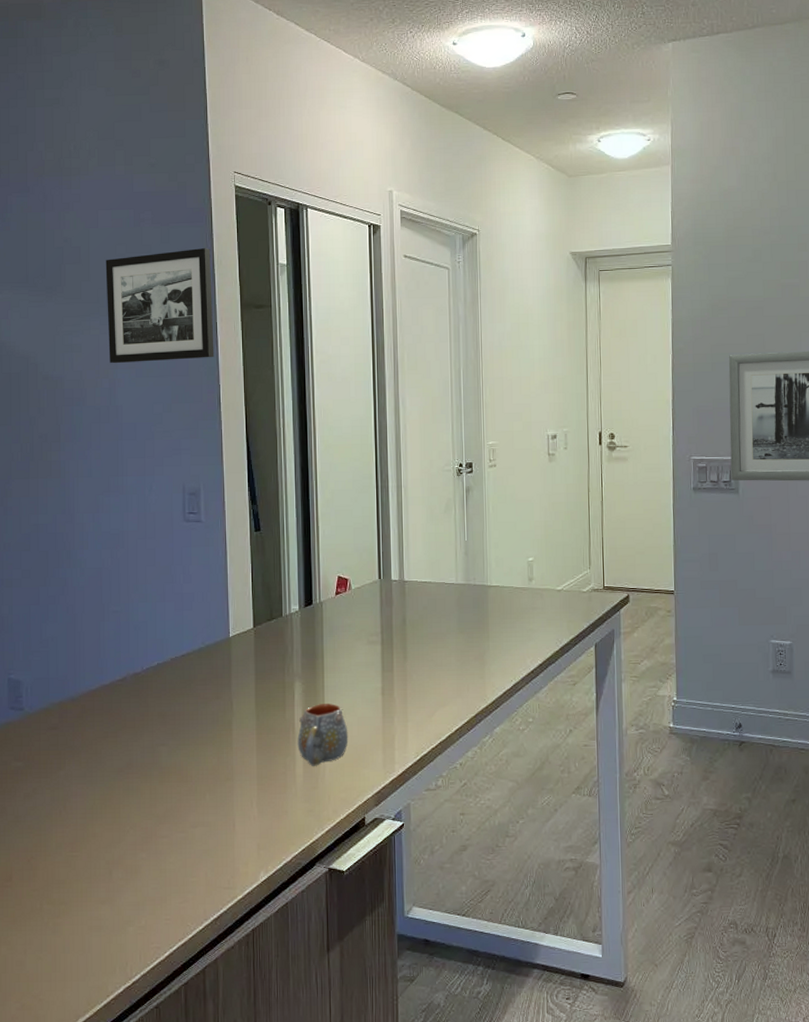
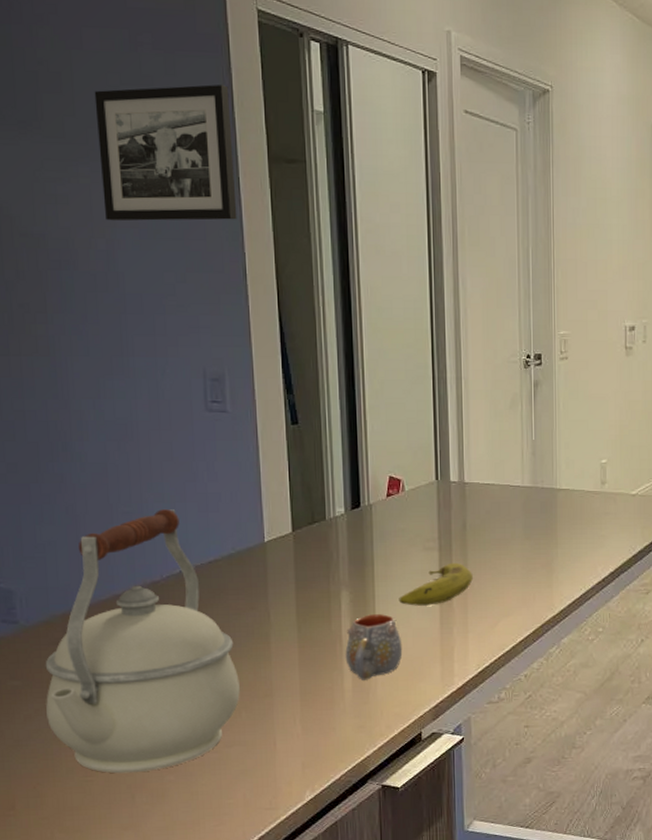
kettle: none [42,608,205,850] -> present [45,509,240,774]
fruit: none [345,655,413,696] -> present [399,562,474,606]

